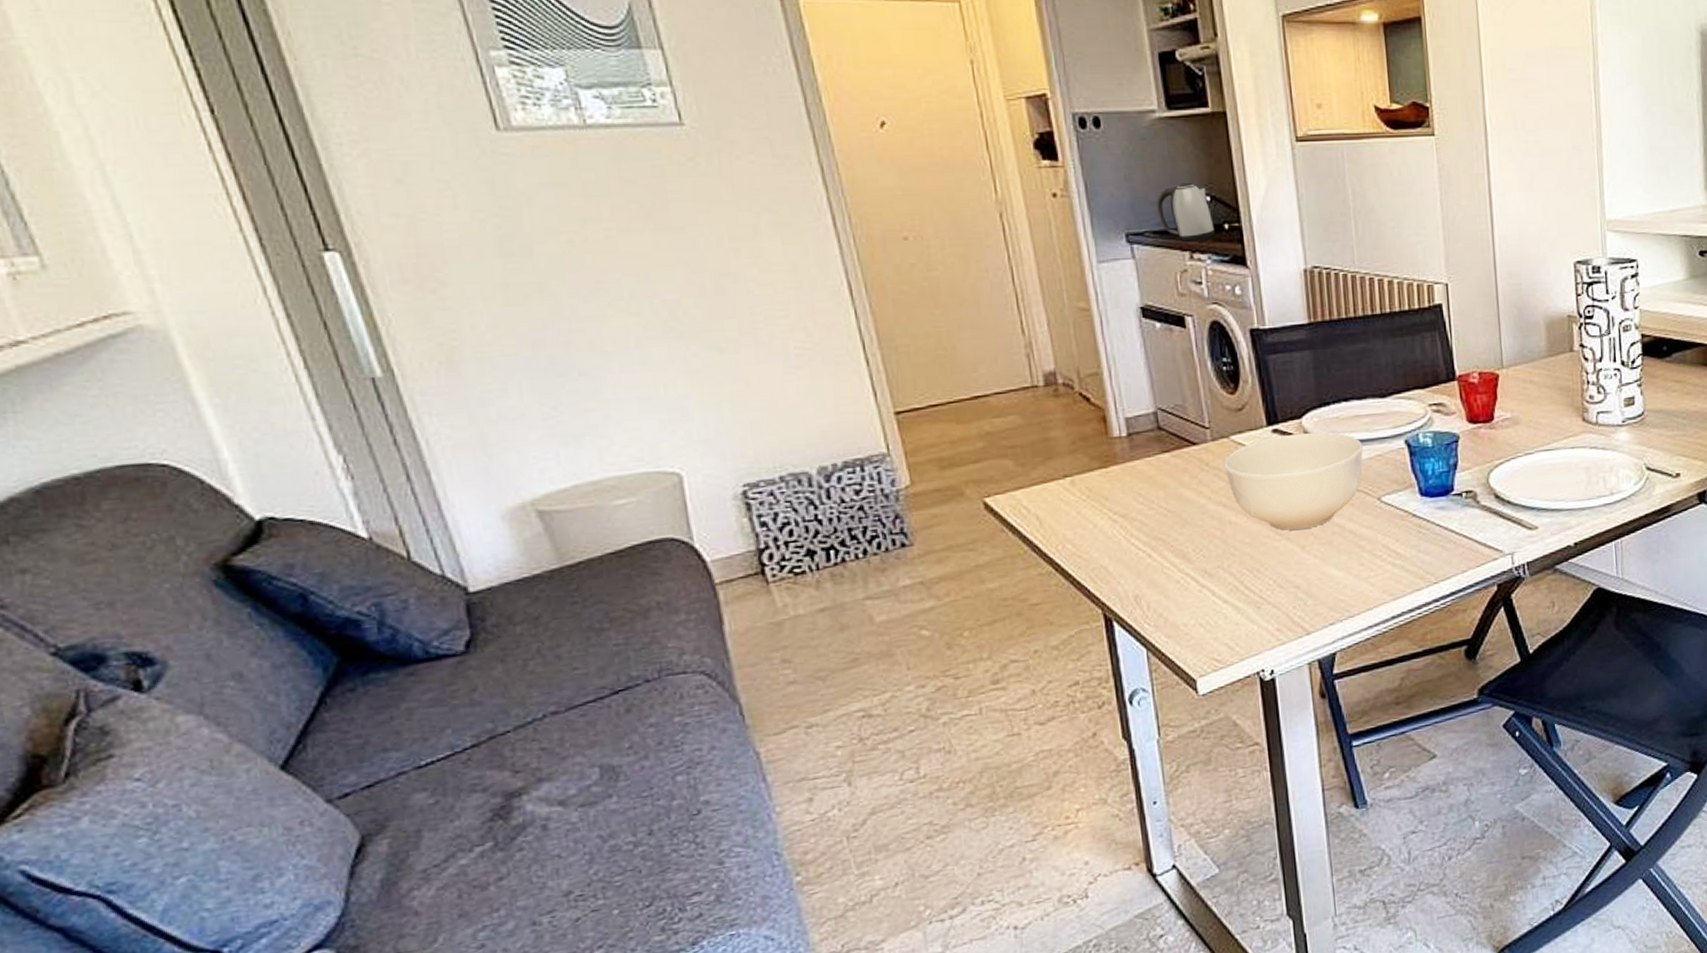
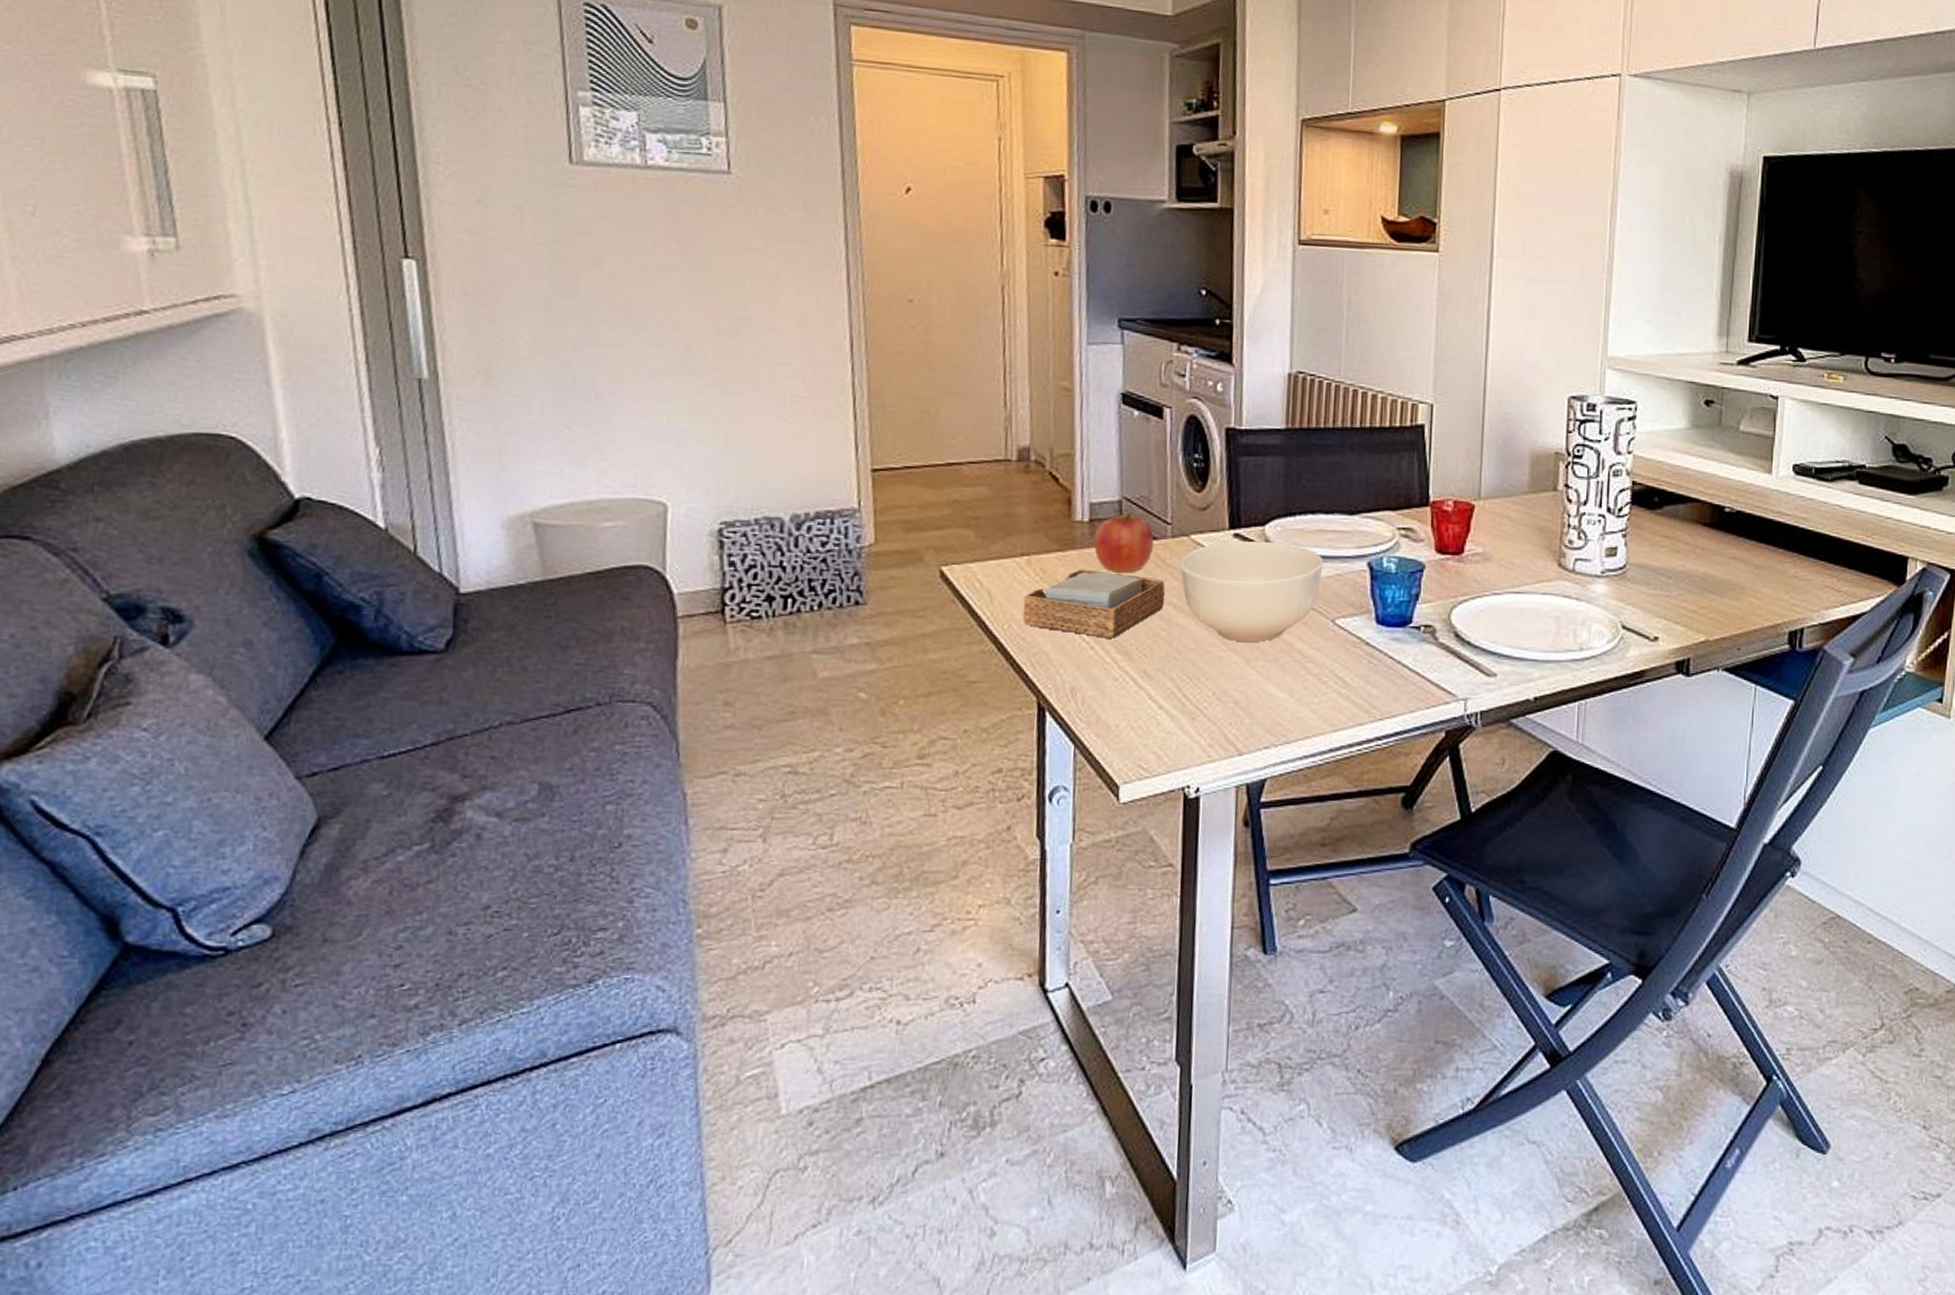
napkin holder: none [1073,481,1215,545] -> present [1022,568,1166,638]
fruit: none [1135,421,1196,482] -> present [1094,511,1154,573]
kettle: present [1156,182,1215,242] -> none [1152,274,1206,333]

